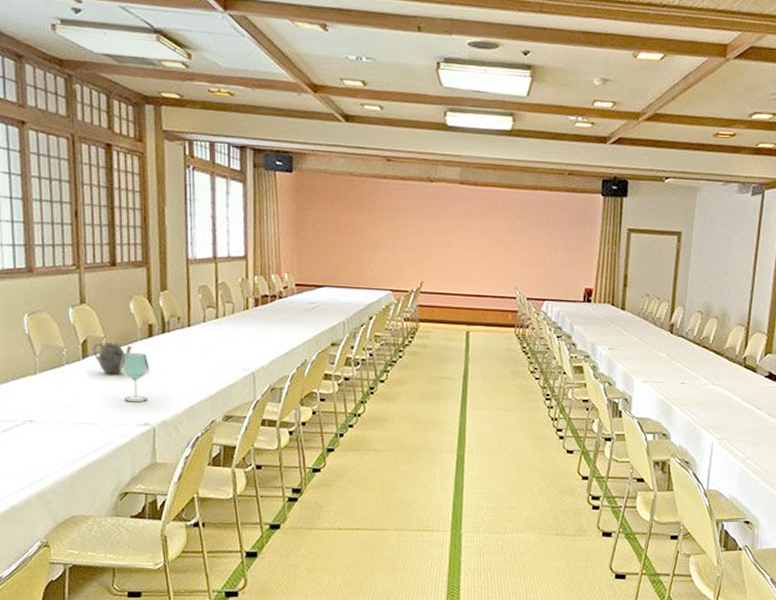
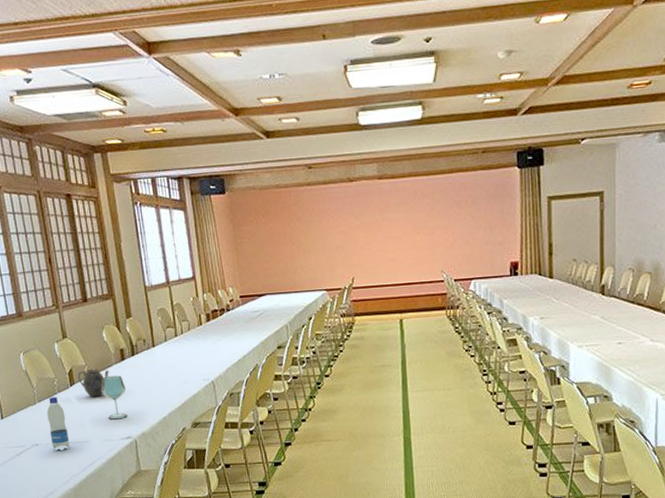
bottle: none [49,368,73,431] -> present [47,397,70,451]

